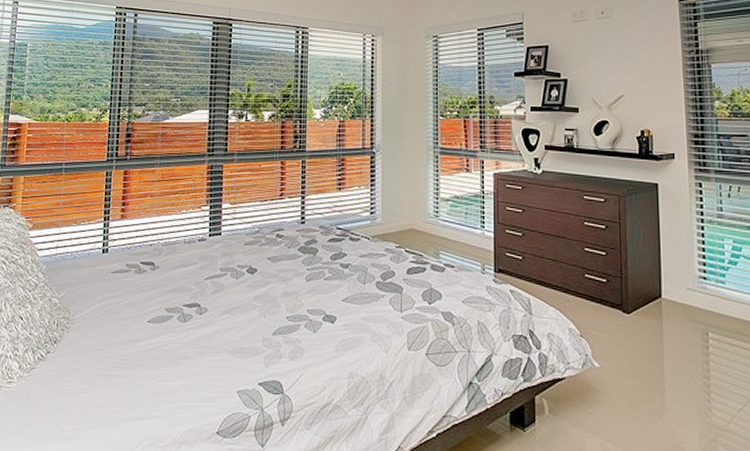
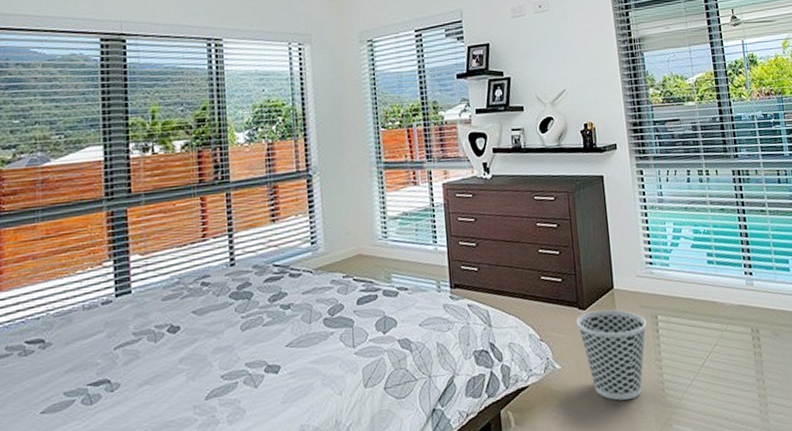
wastebasket: none [618,316,696,411] -> present [576,309,647,401]

